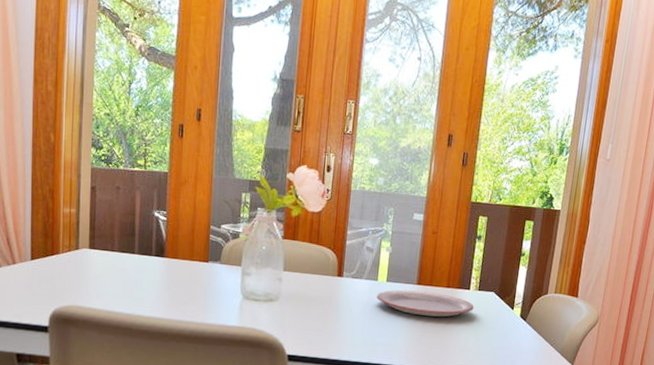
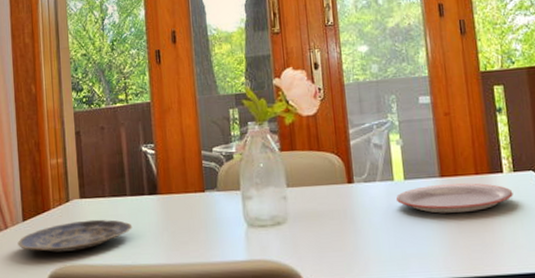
plate: none [24,268,137,295] -> present [18,219,133,253]

